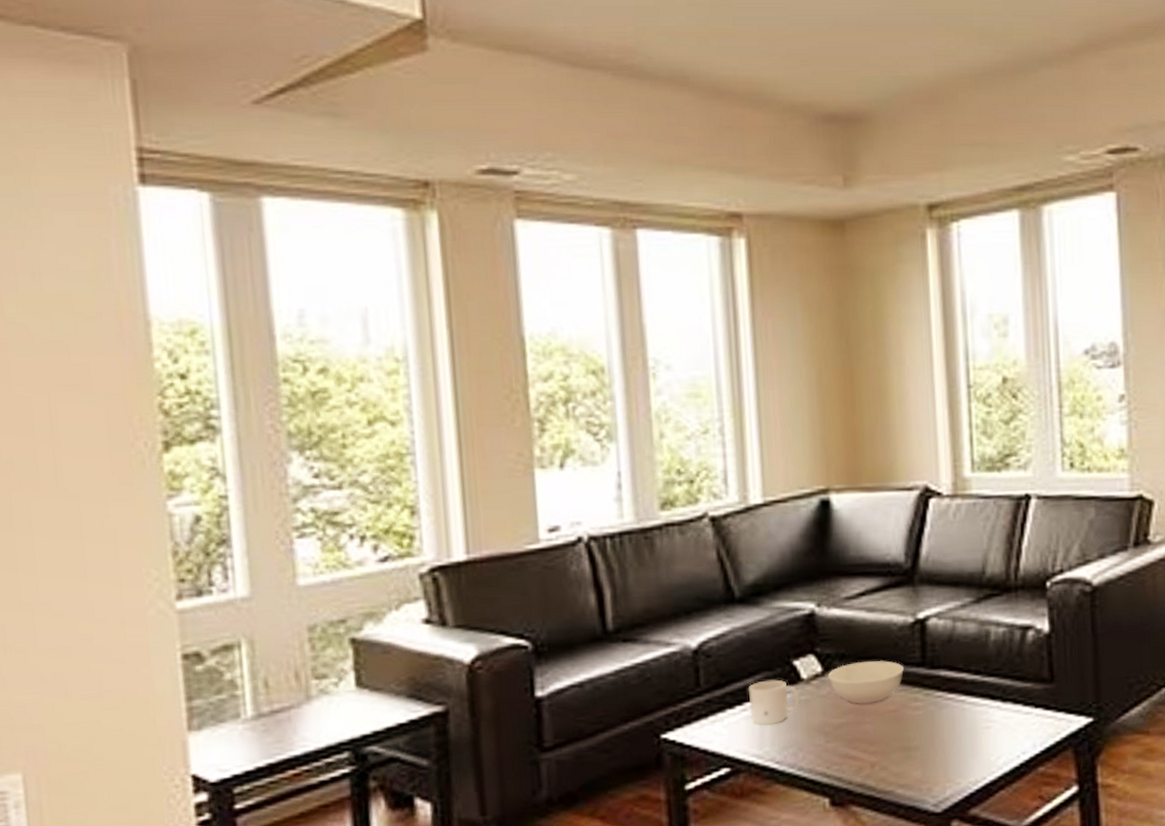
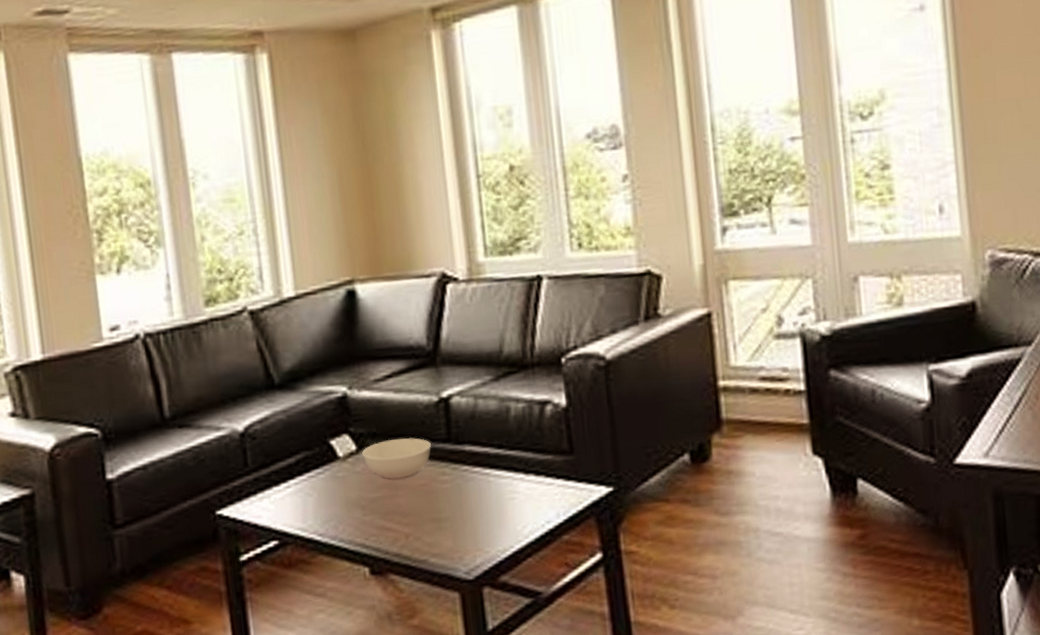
mug: present [748,679,800,726] -> none [290,458,338,501]

